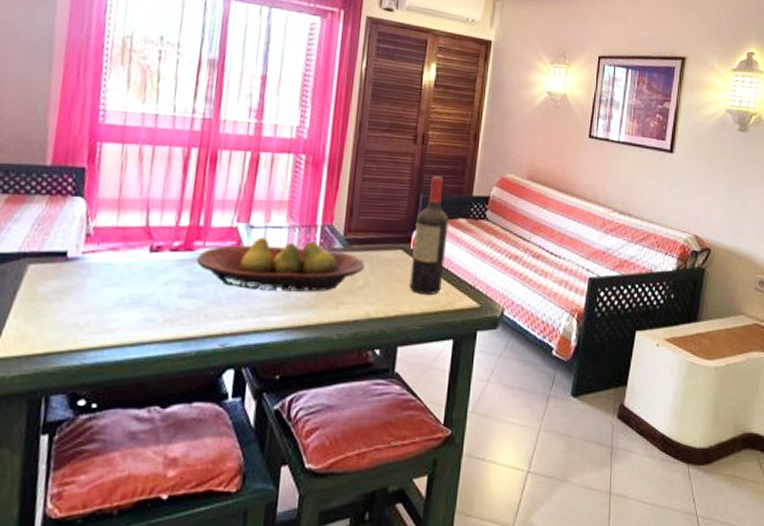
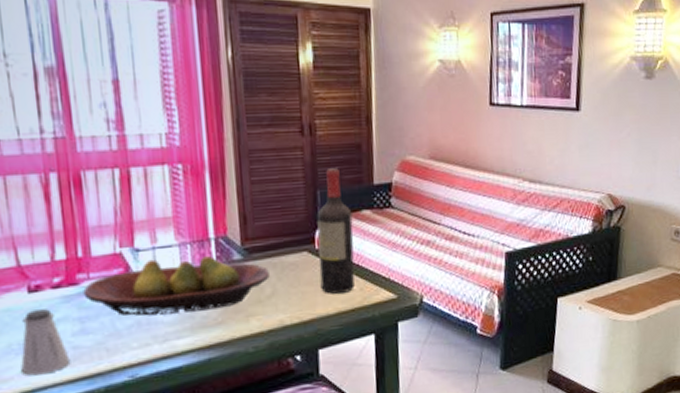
saltshaker: none [127,268,172,331] -> present [21,309,71,376]

